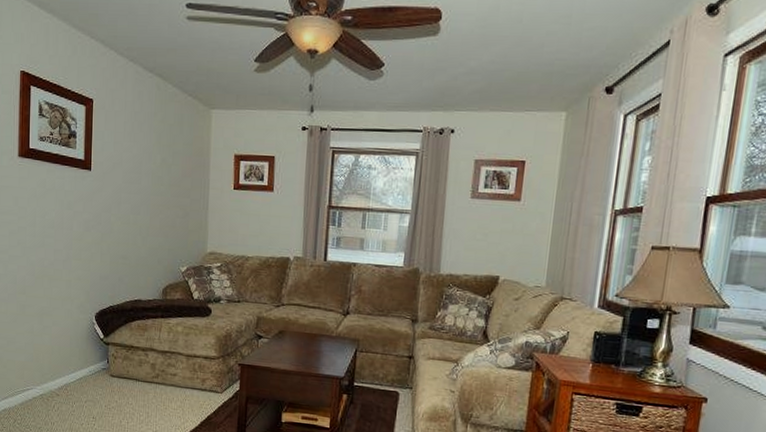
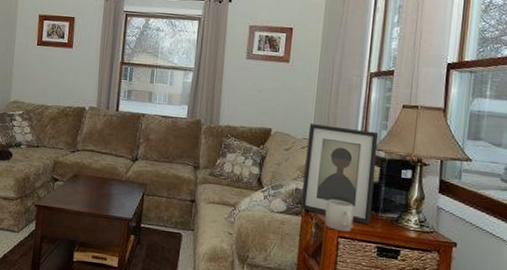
picture frame: none [530,270,623,379] -> present [300,124,379,224]
mug: none [558,352,592,388] -> present [324,198,354,232]

